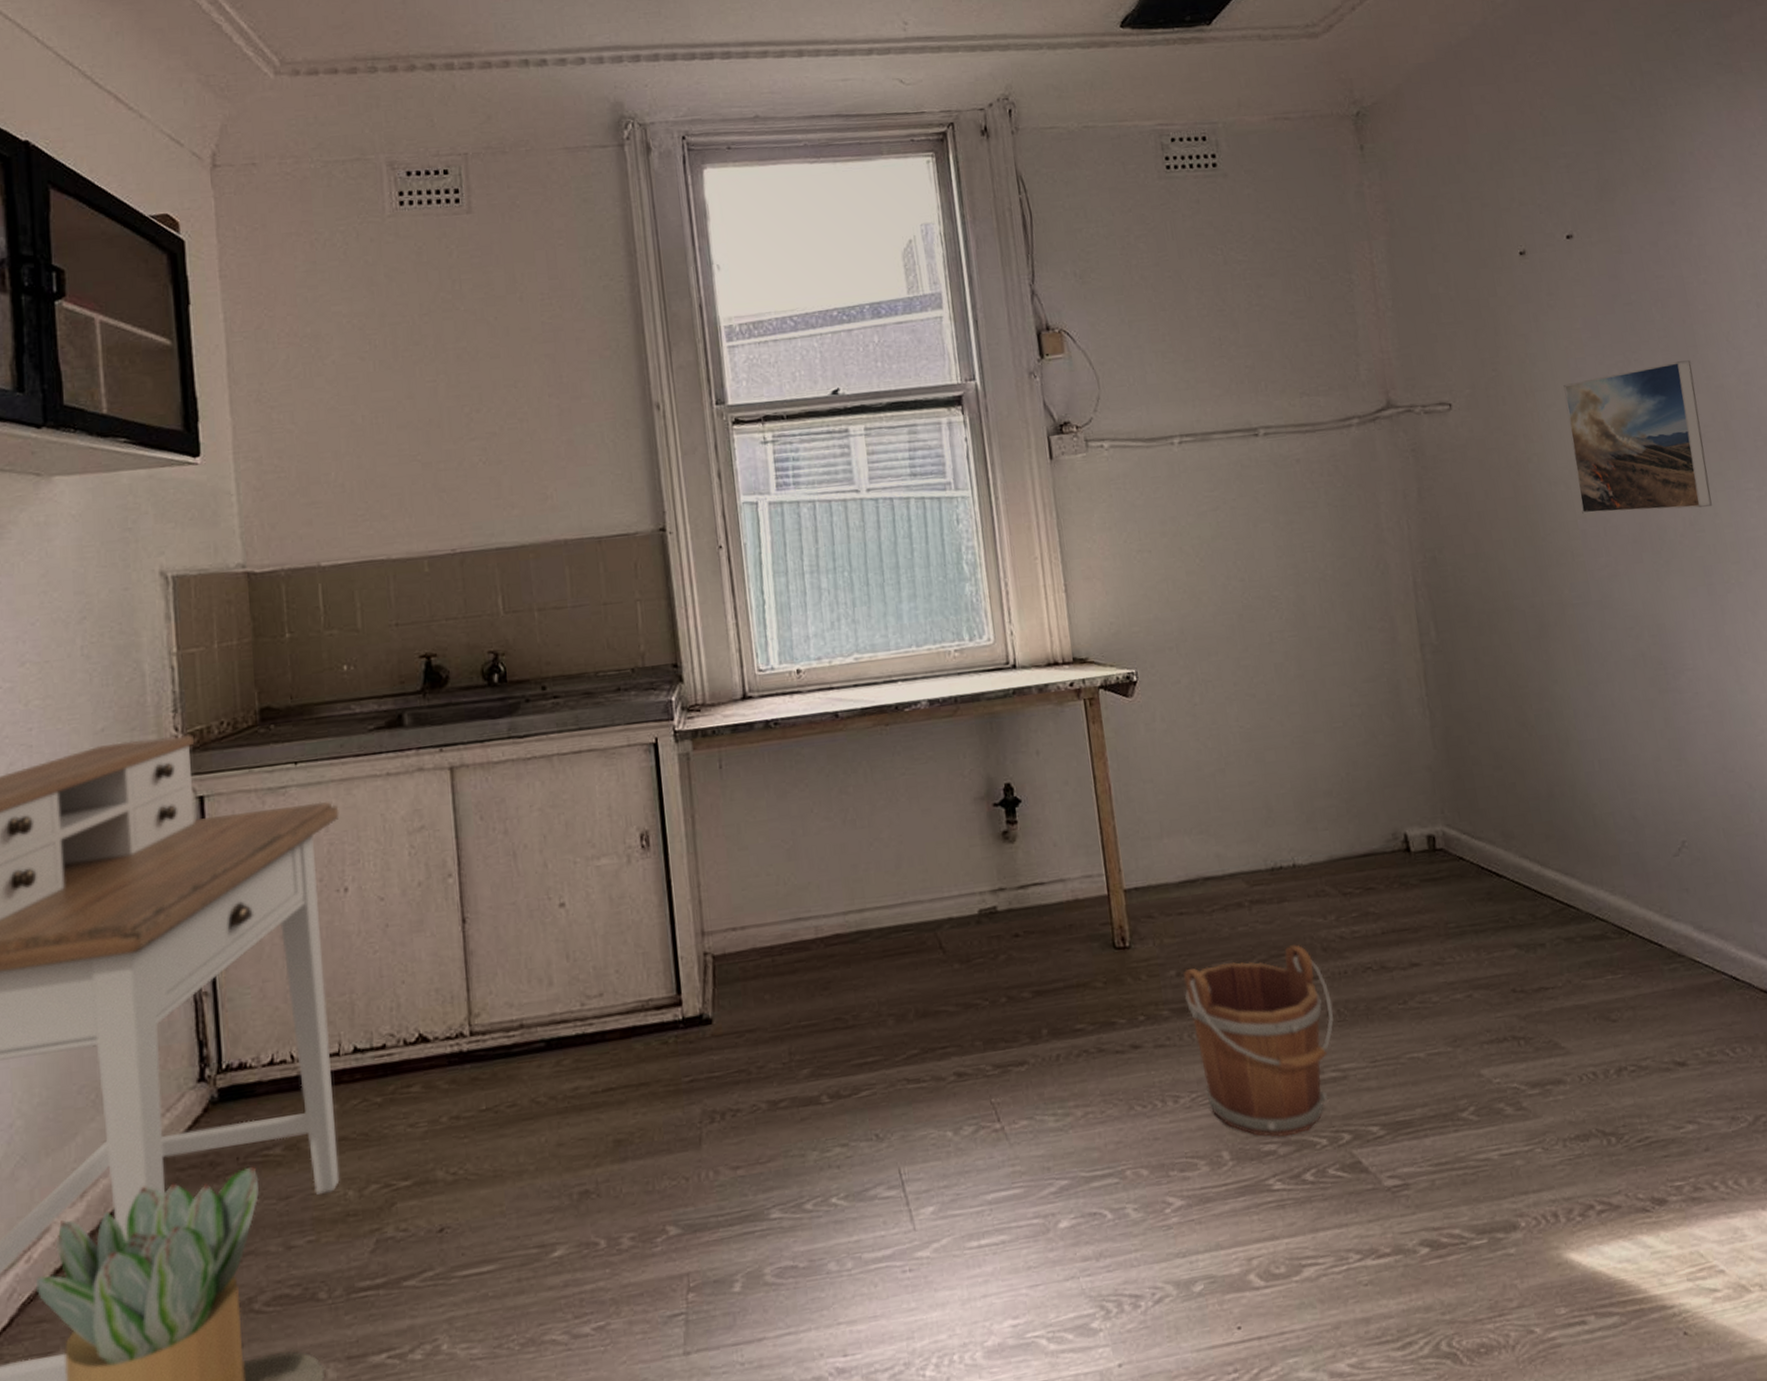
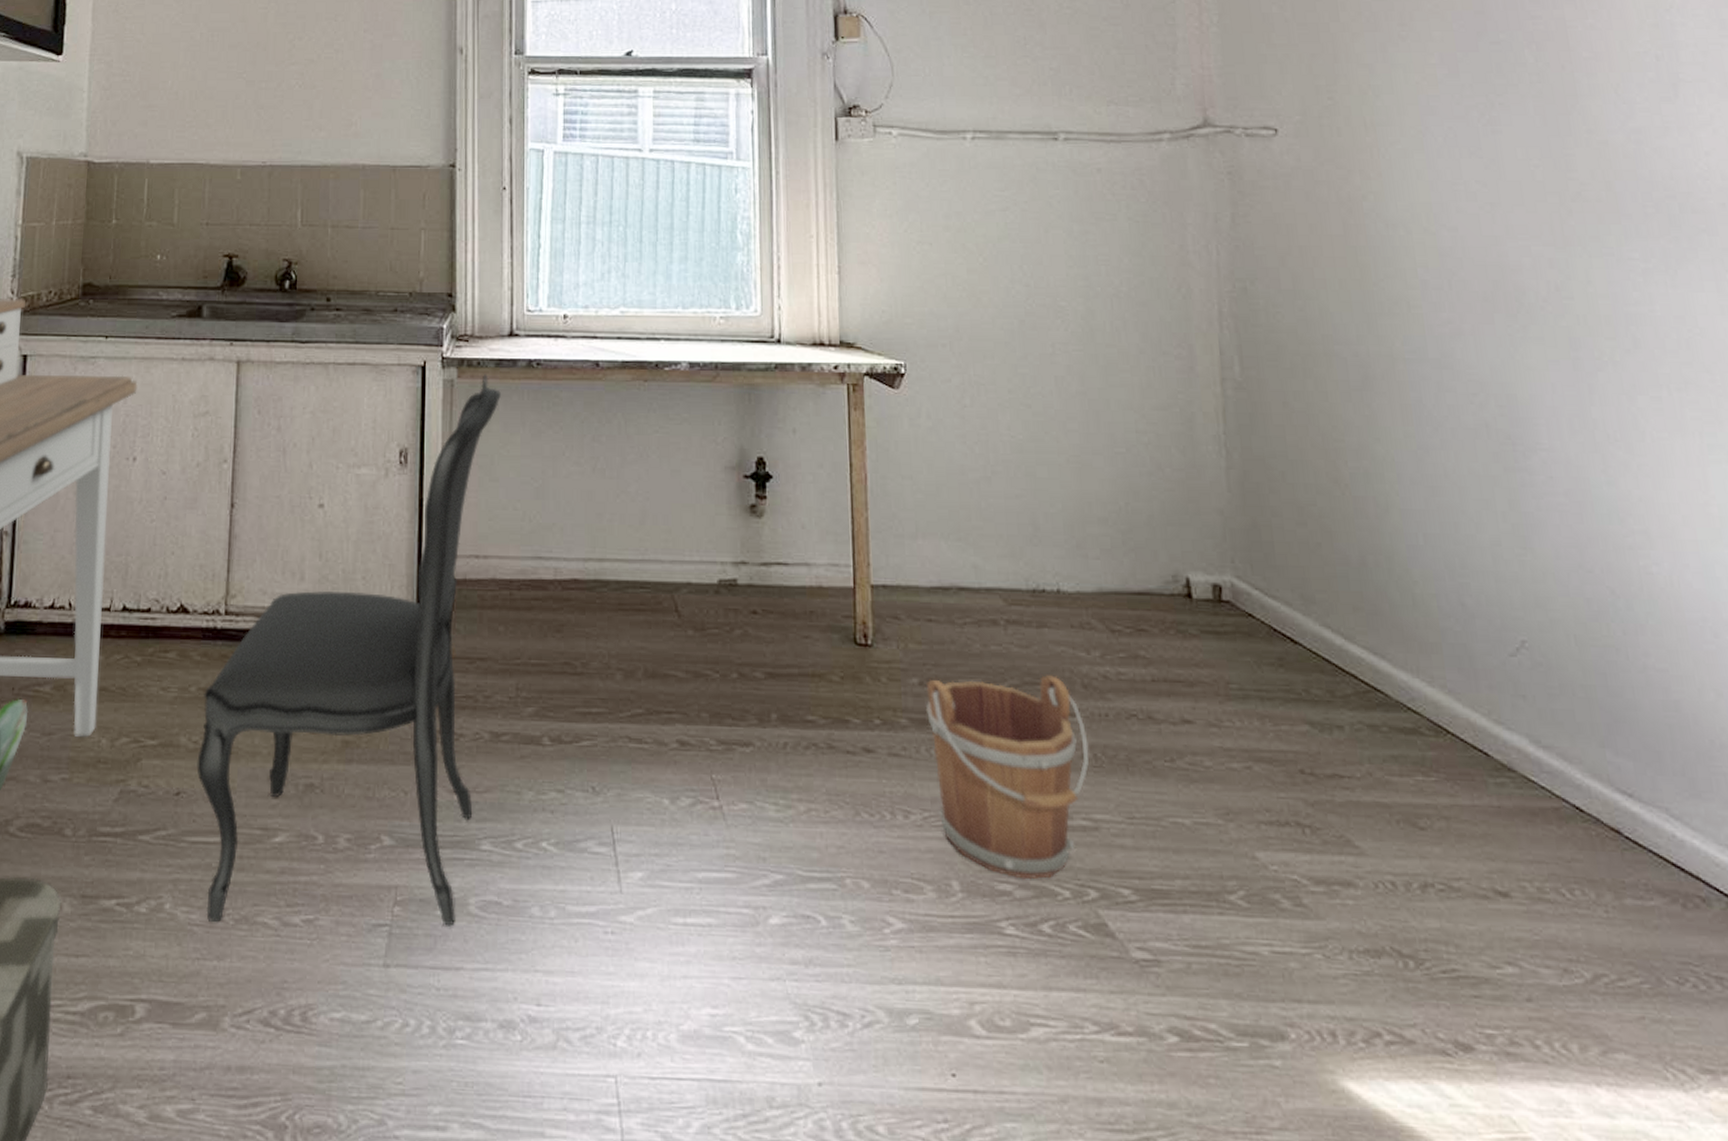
dining chair: none [455,742,759,1352] -> present [196,374,501,926]
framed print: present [1563,360,1712,514] -> none [1411,110,1585,273]

